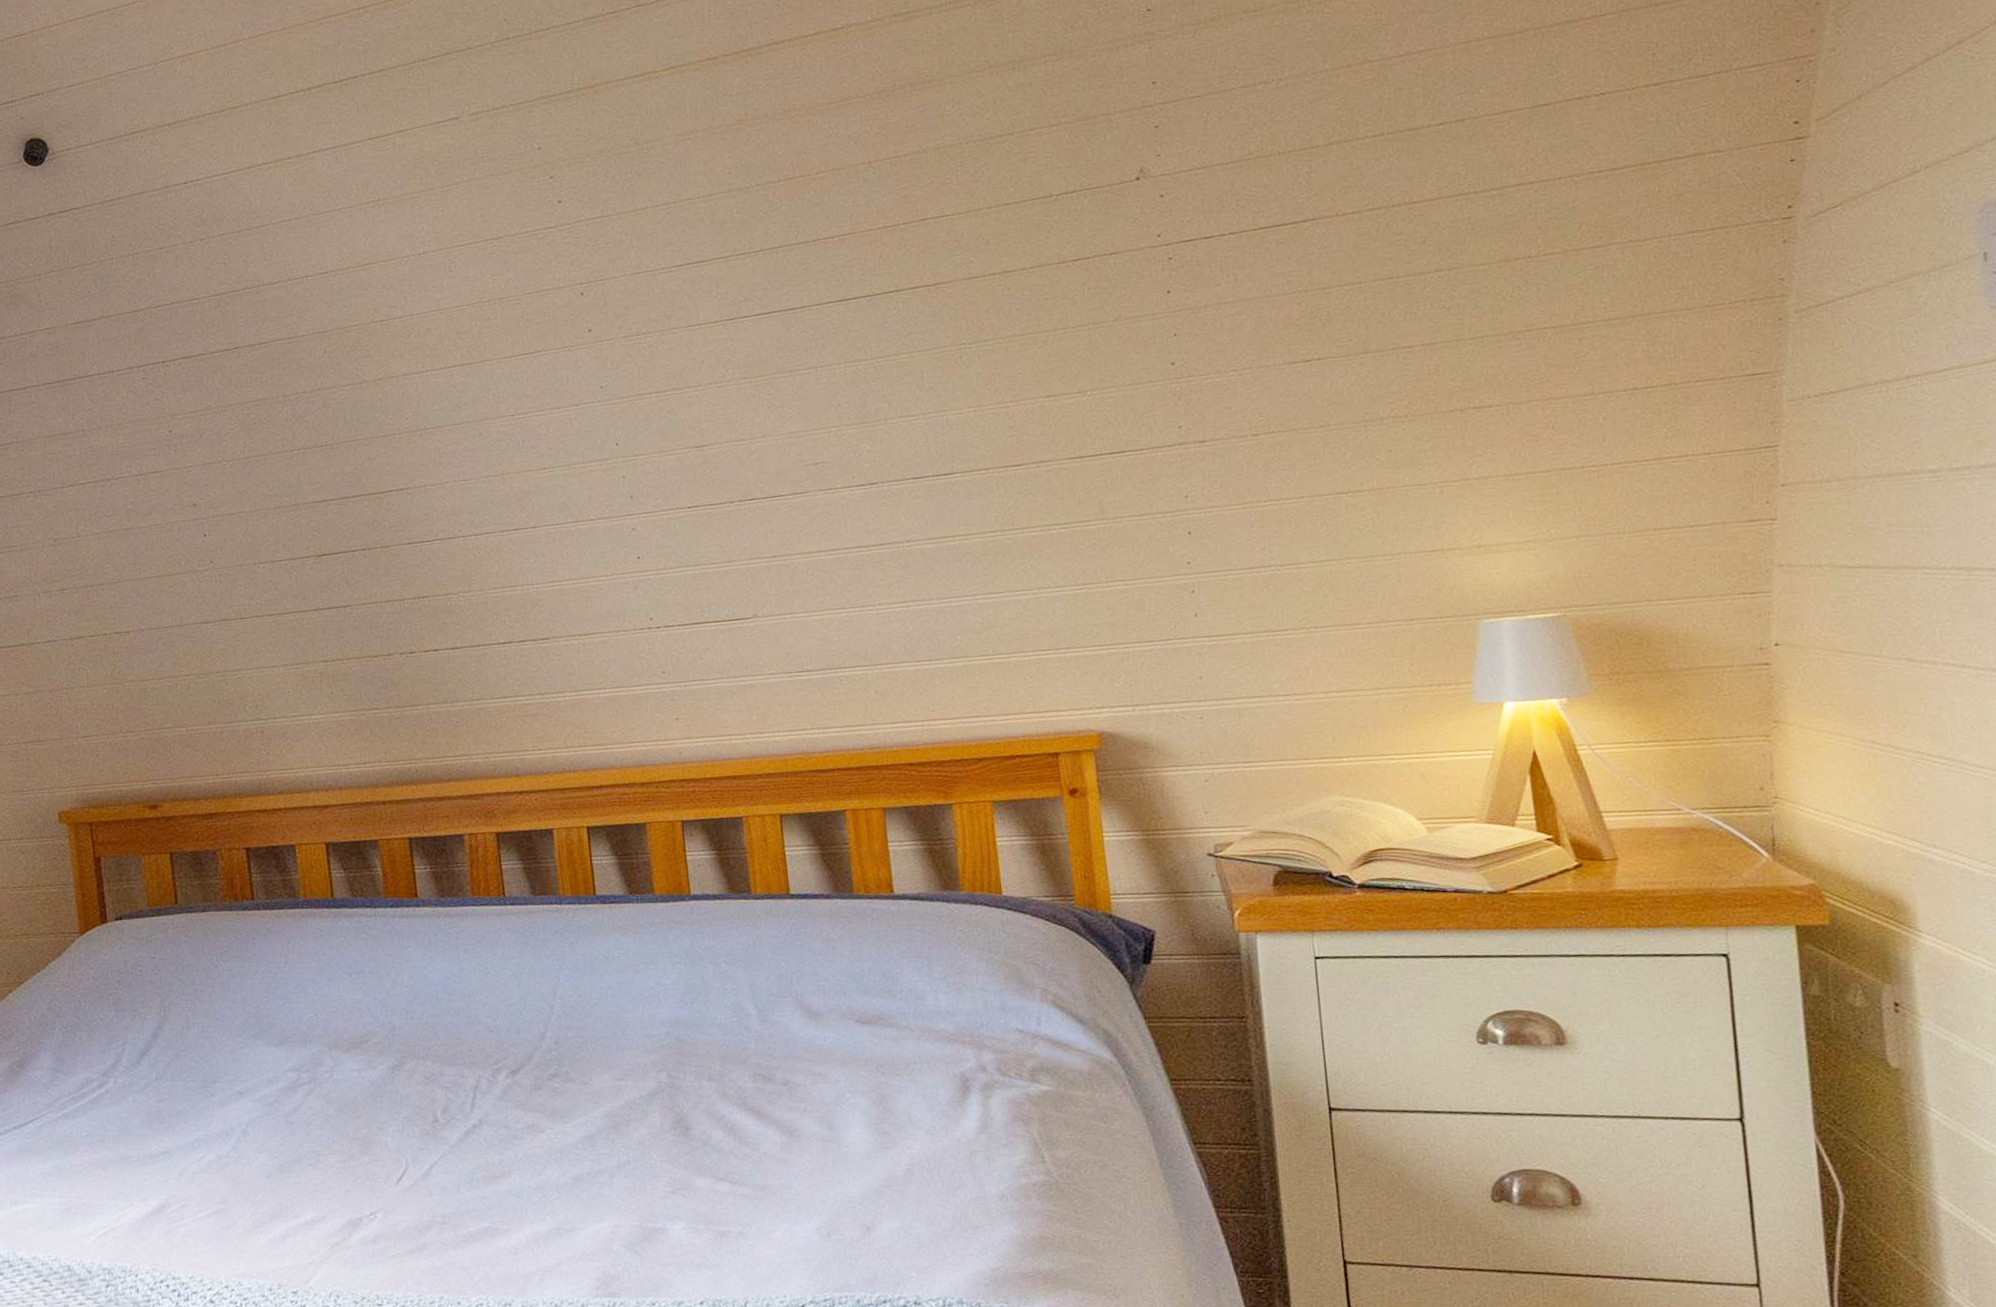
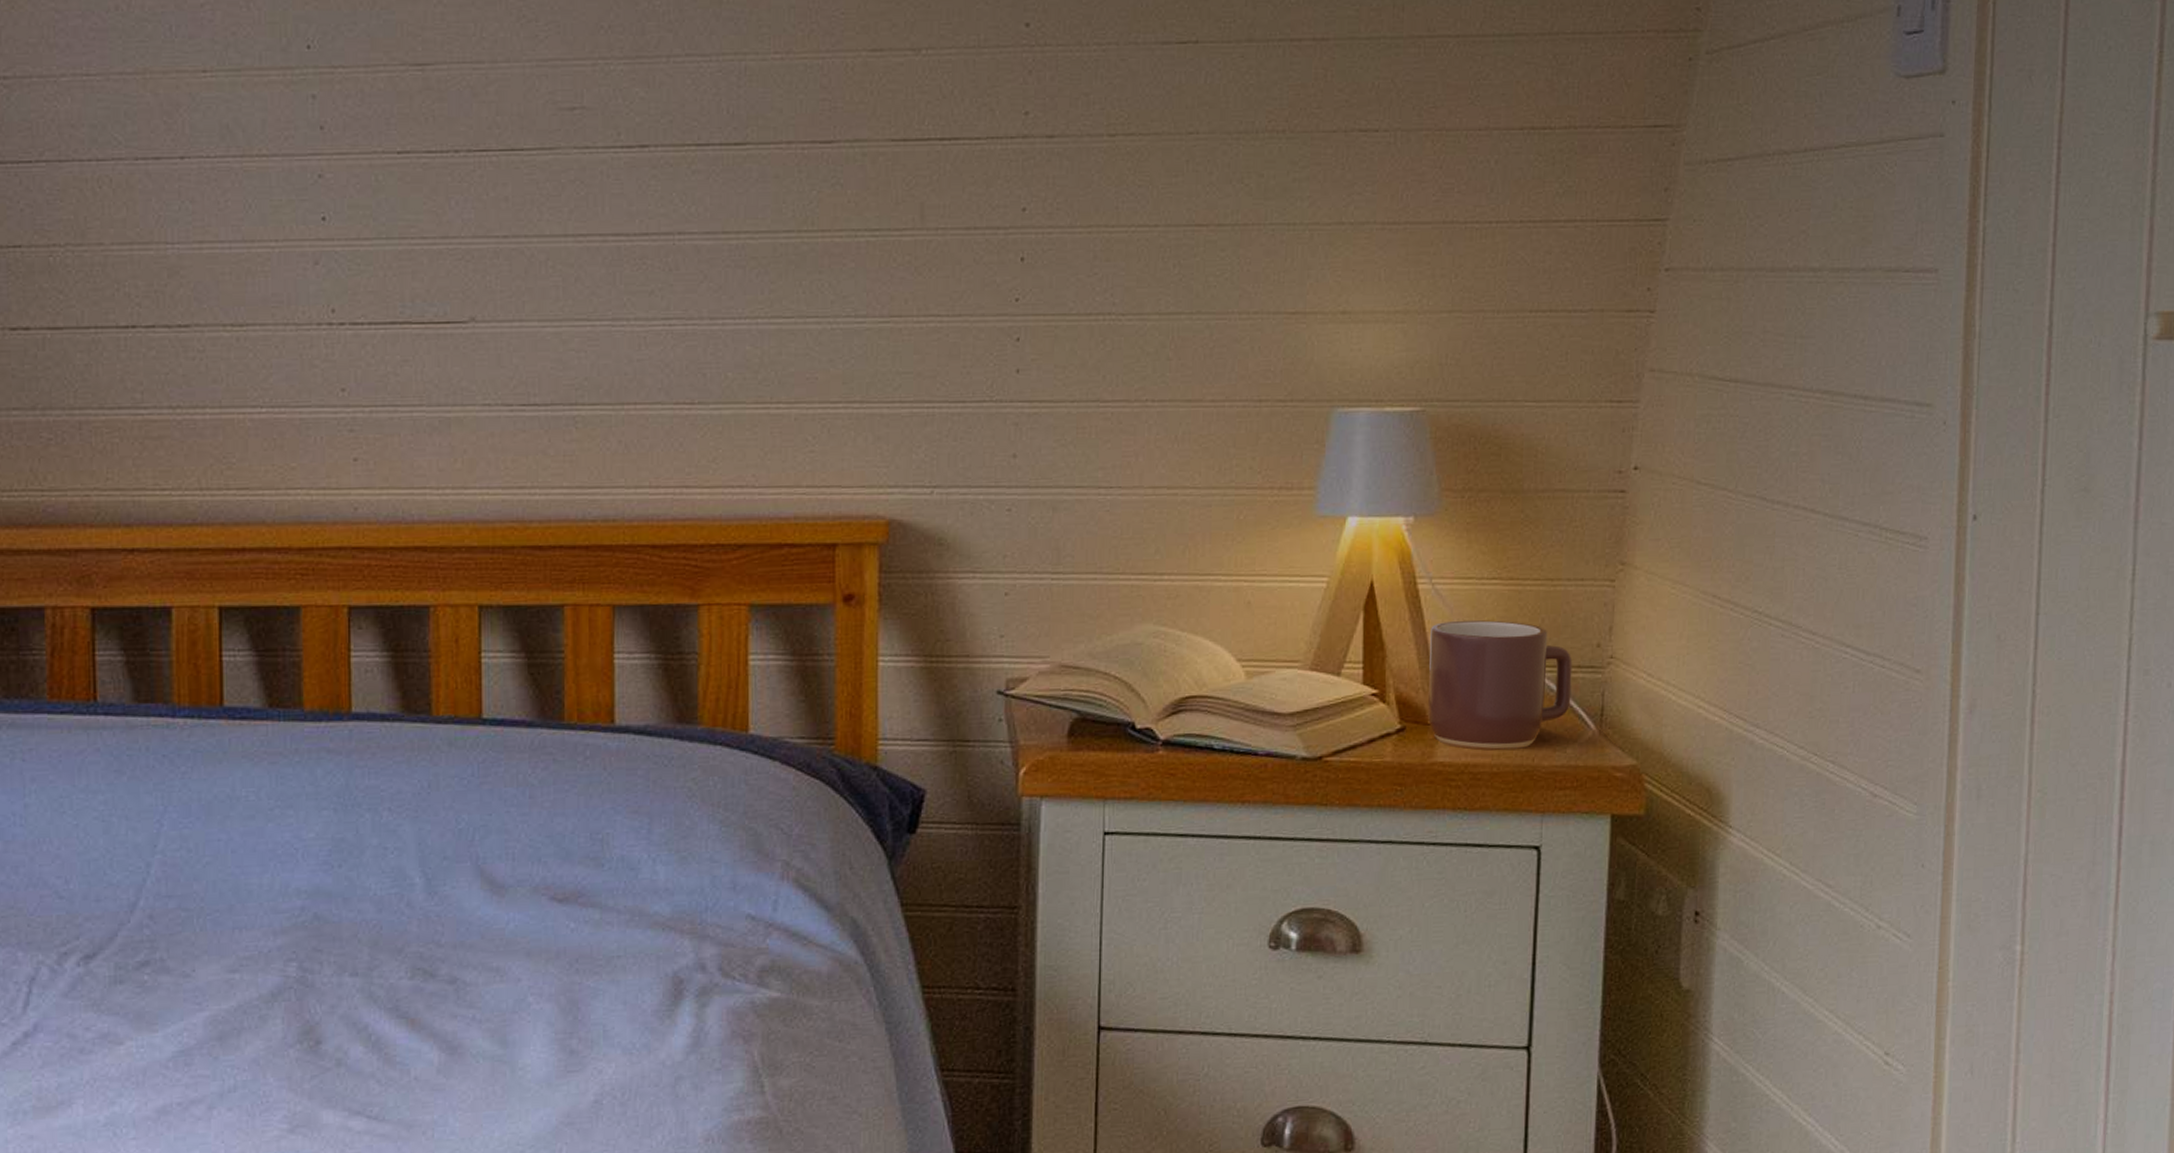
mug: none [1595,774,1741,879] -> present [1428,620,1573,752]

